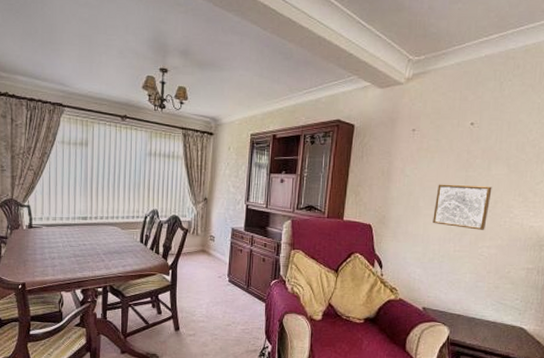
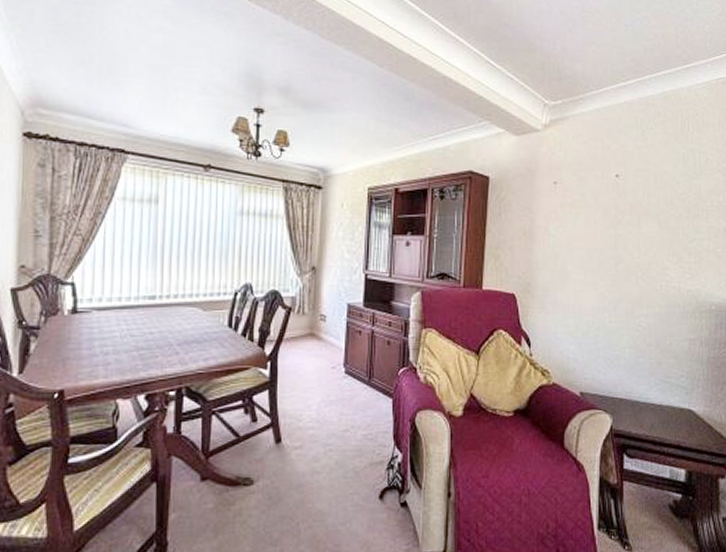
wall art: present [433,184,492,230] -> none [584,244,644,296]

